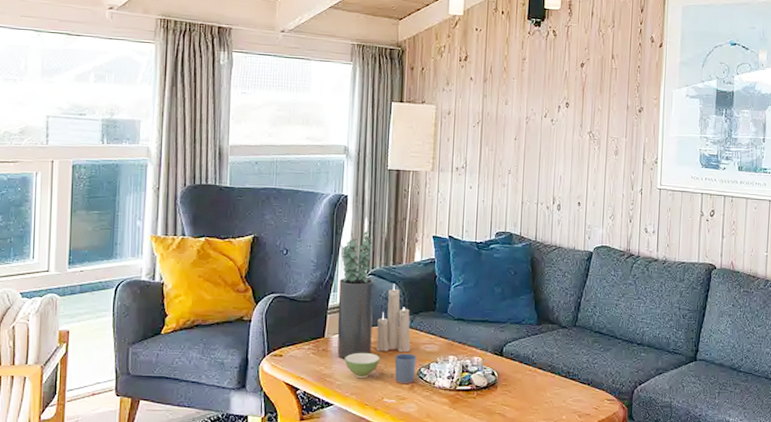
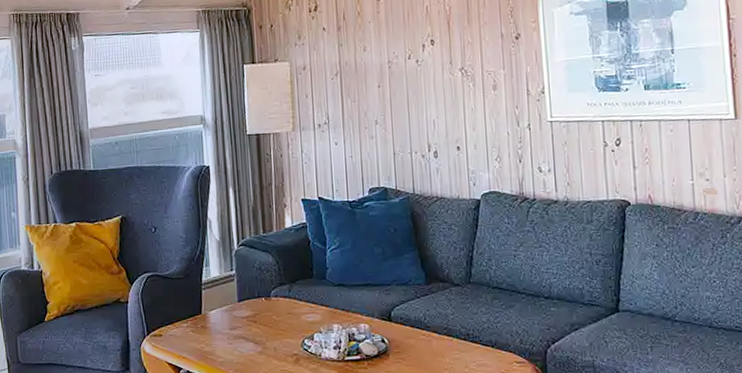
vase: present [337,225,374,359] -> none [209,194,251,335]
bowl: present [345,352,381,379] -> none [224,326,261,355]
candle: present [376,283,411,352] -> none [253,253,291,325]
mug: present [394,353,416,385] -> none [275,324,300,358]

